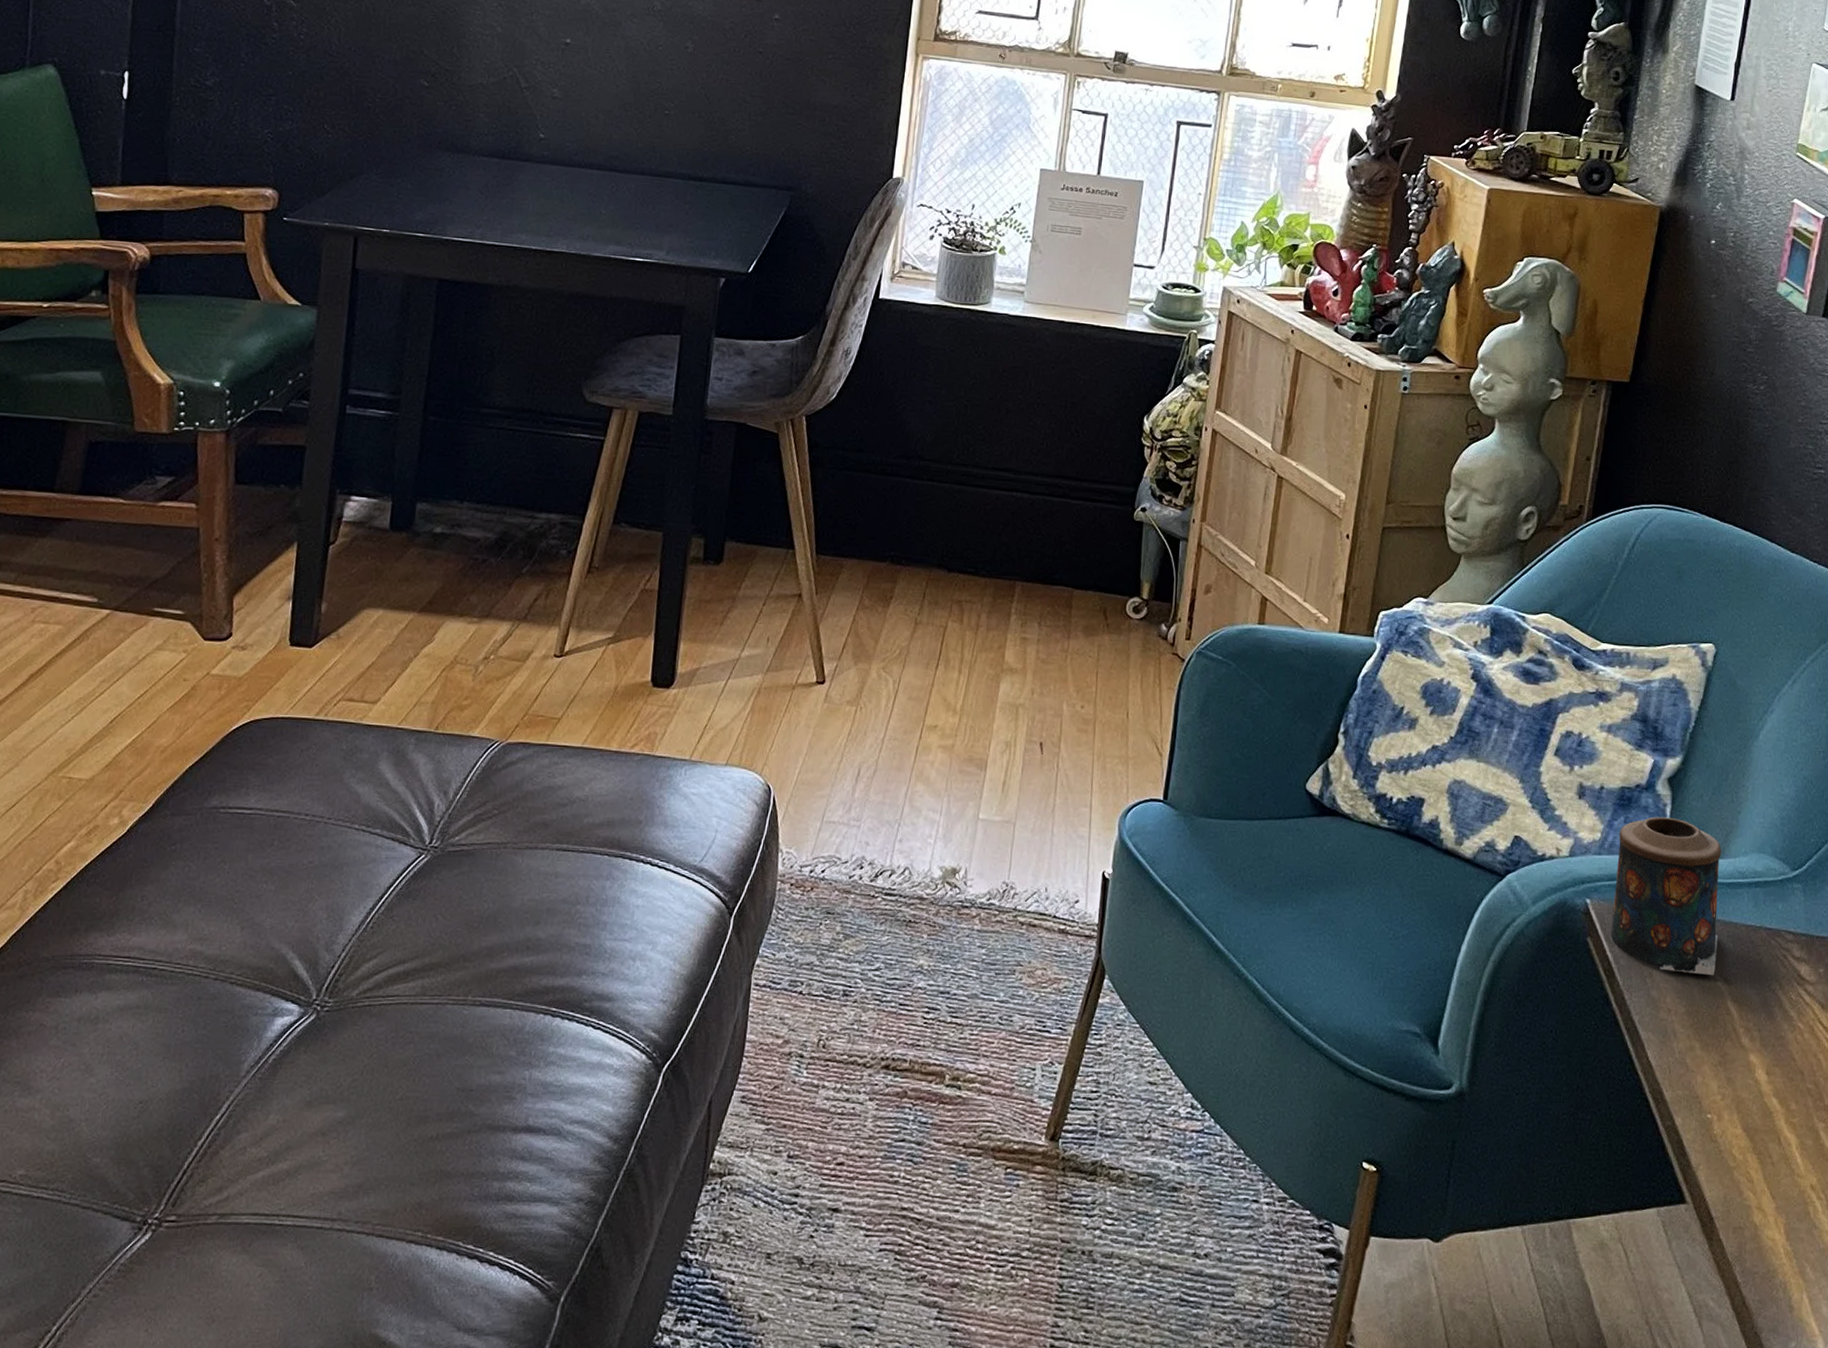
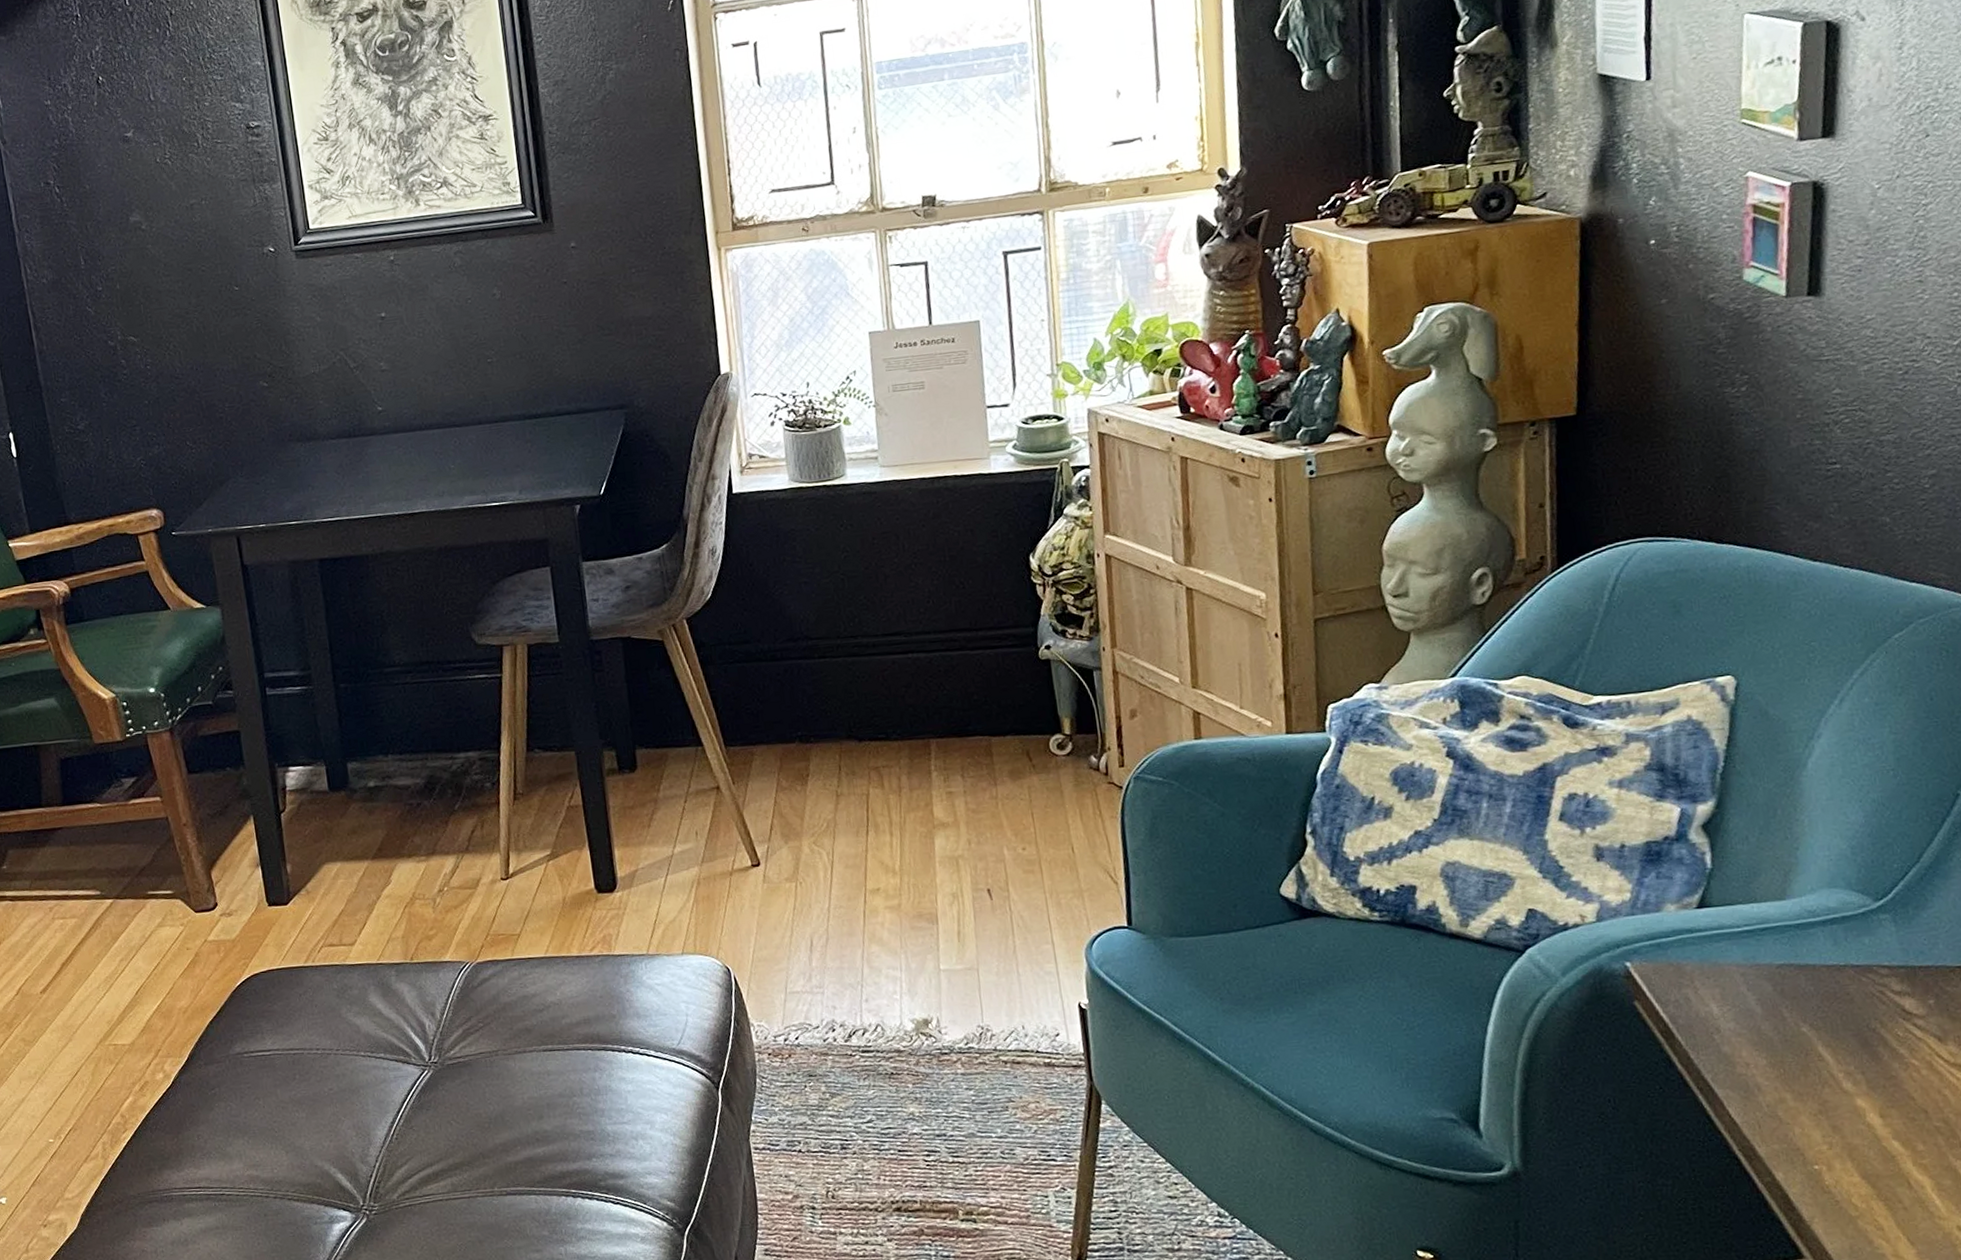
candle: present [1611,816,1722,975] -> none [1652,865,1797,1024]

